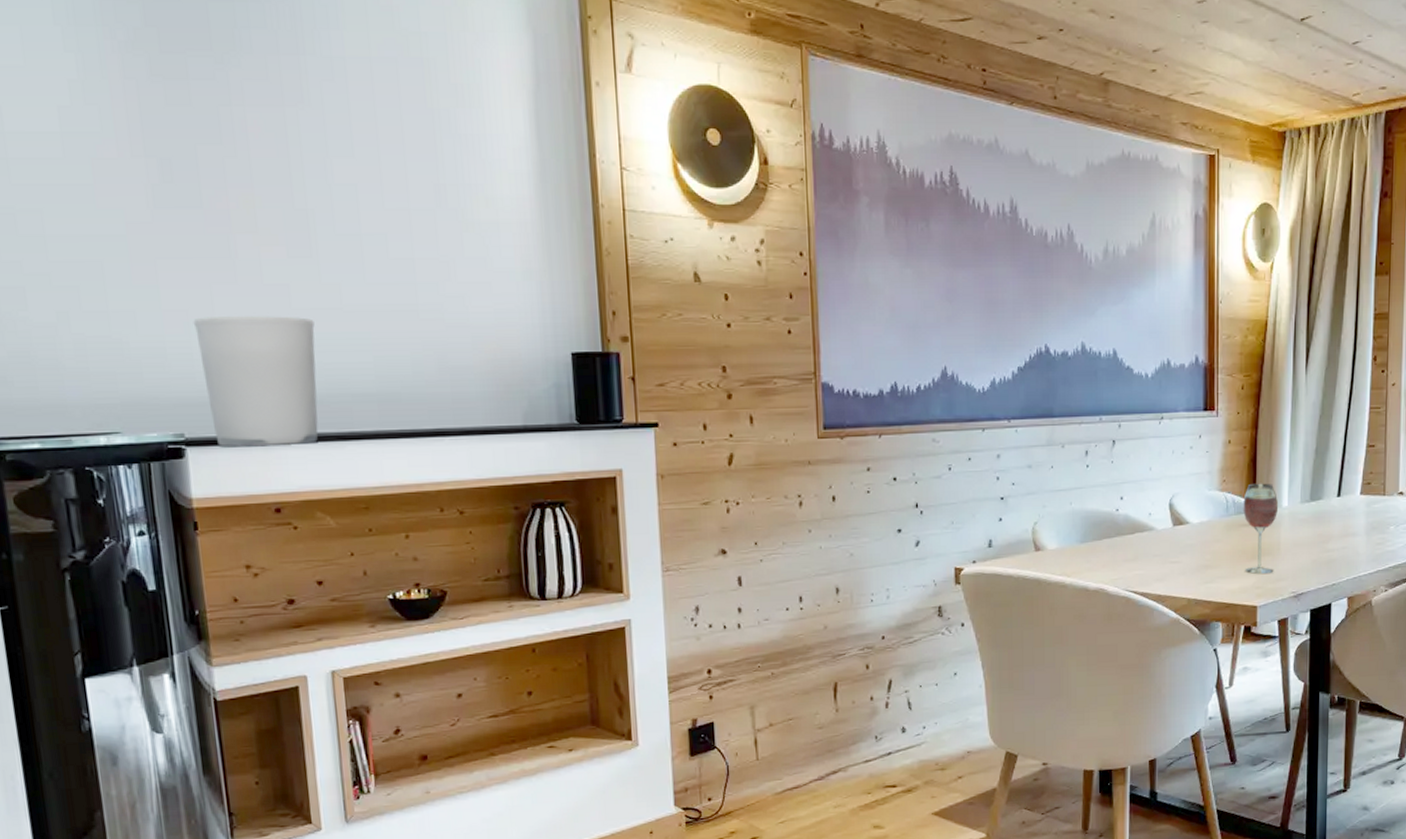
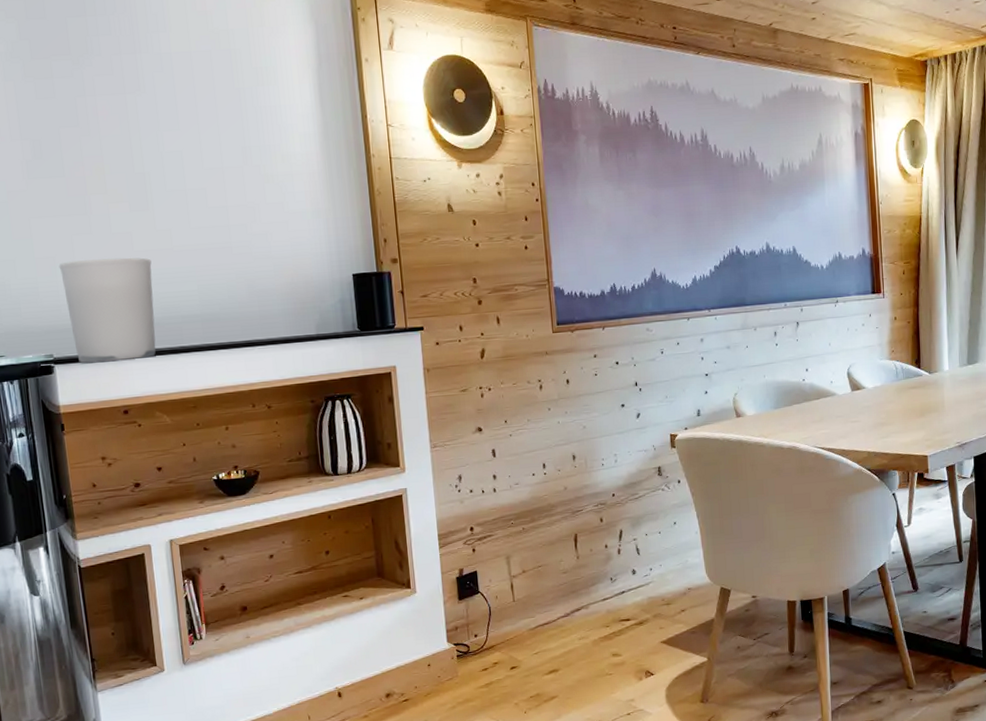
wineglass: present [1243,483,1278,575] -> none [910,351,940,429]

